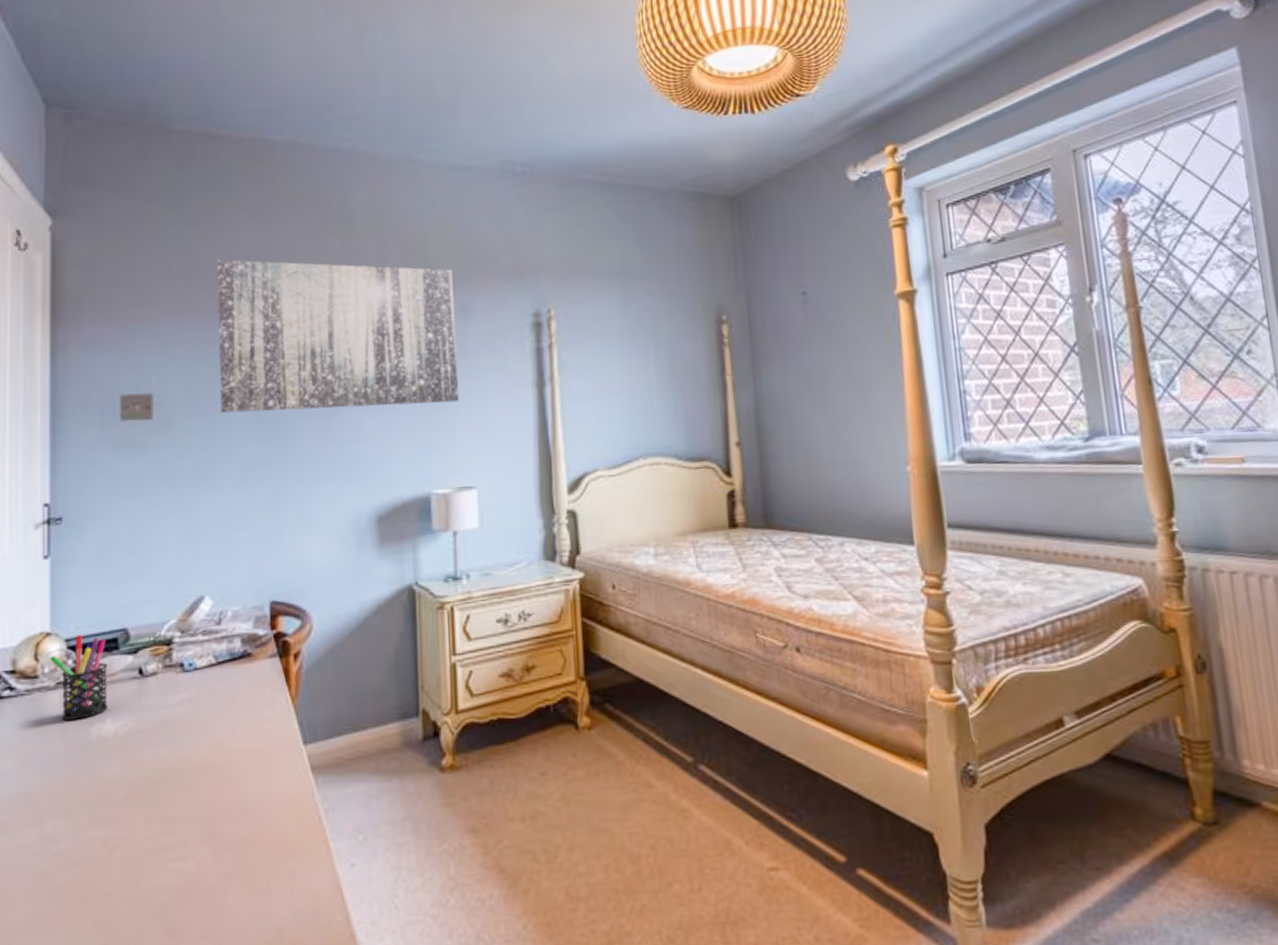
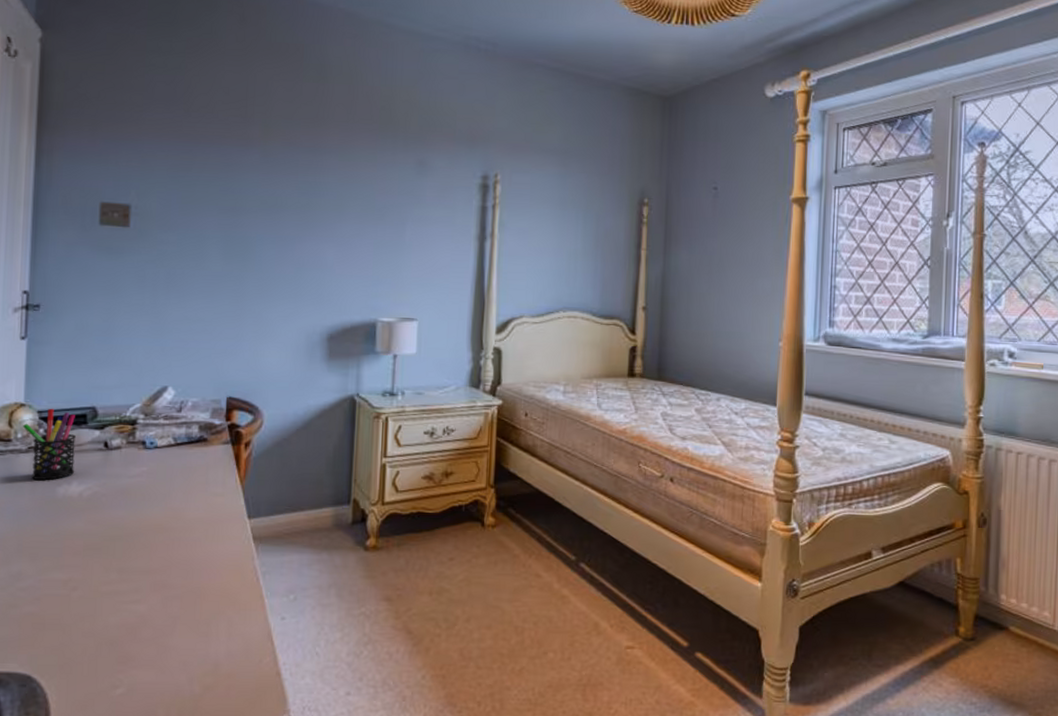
wall art: present [217,259,460,413] -> none [192,90,414,245]

